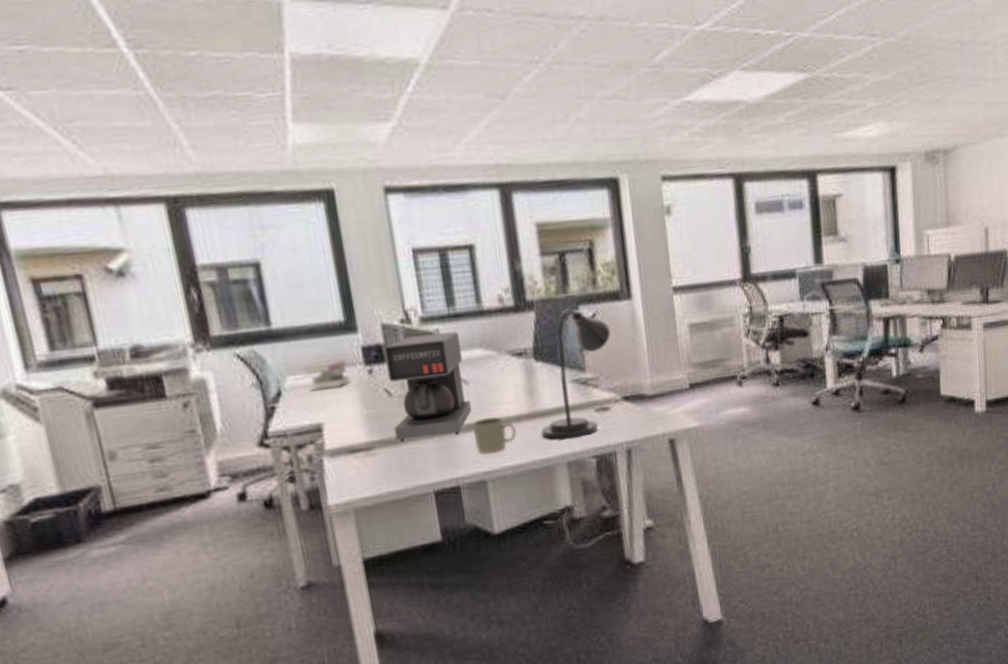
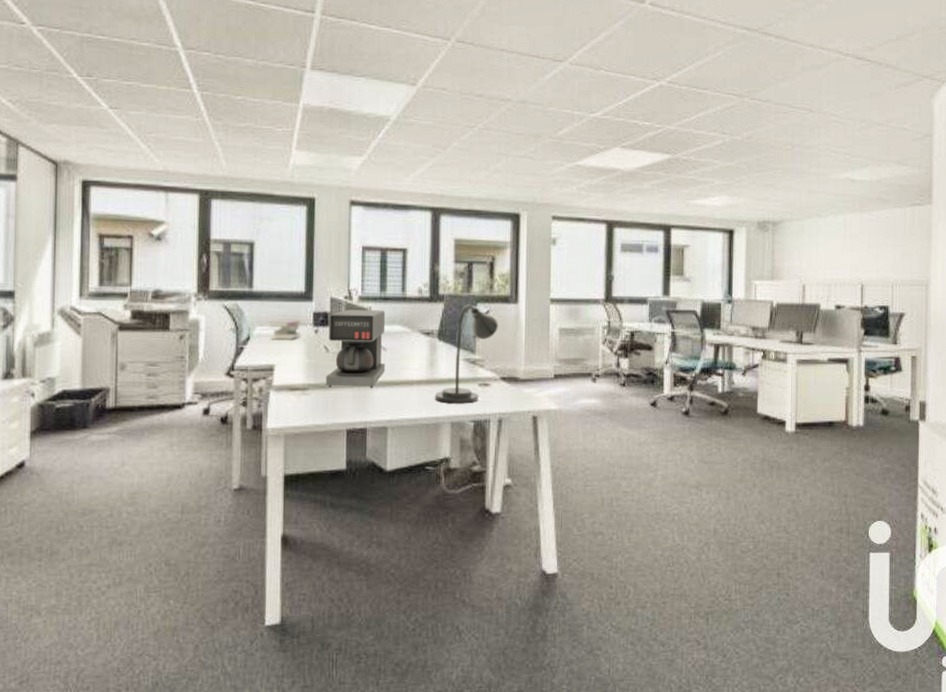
mug: present [473,417,517,456] -> none [383,379,416,408]

